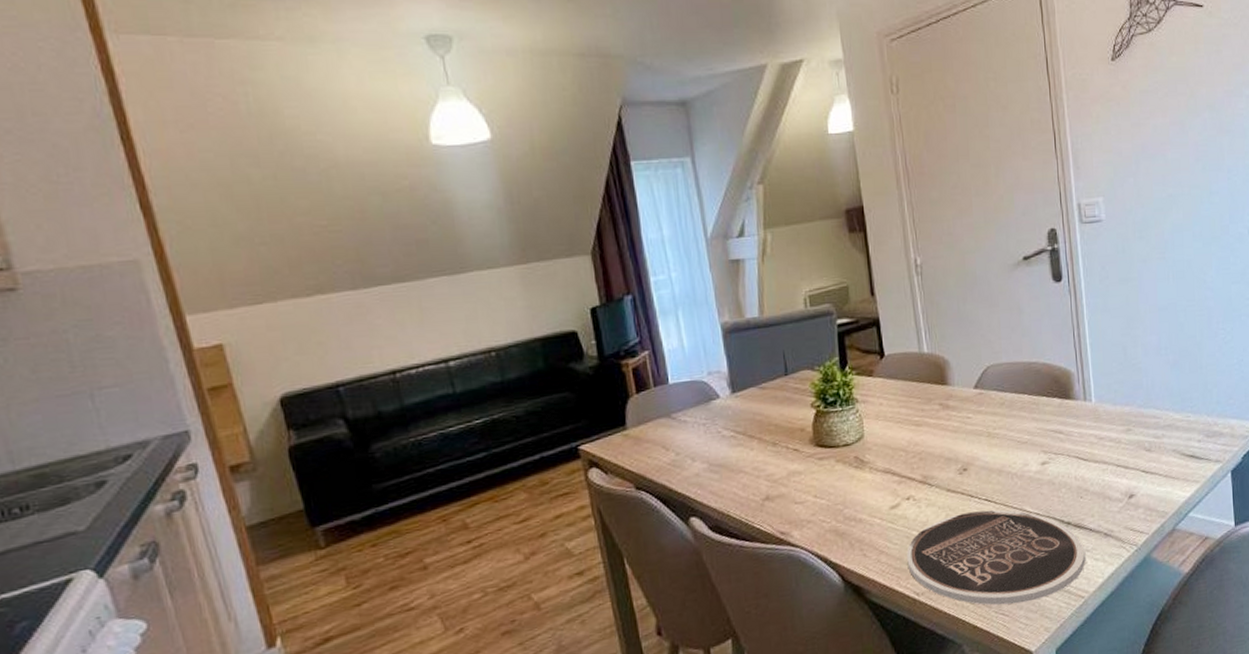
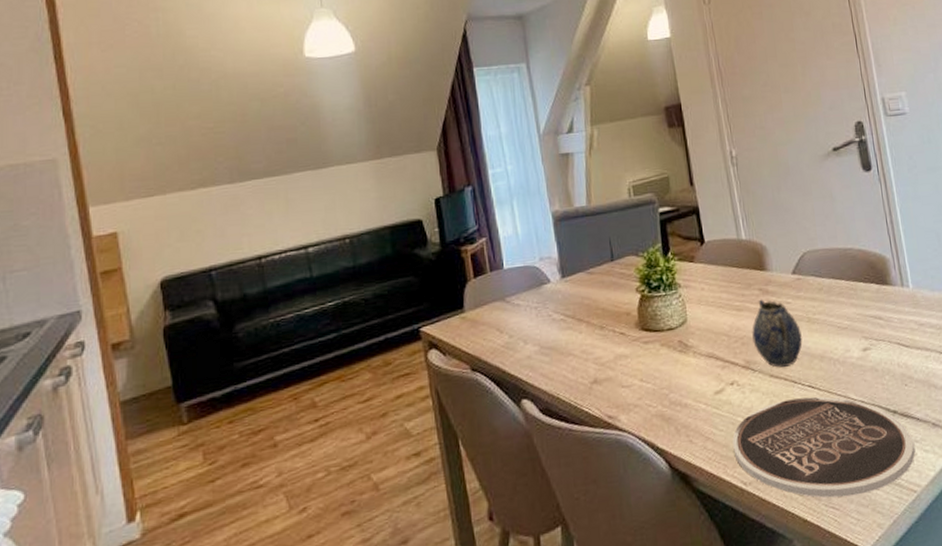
teapot: none [930,414,981,482] -> present [752,299,803,368]

